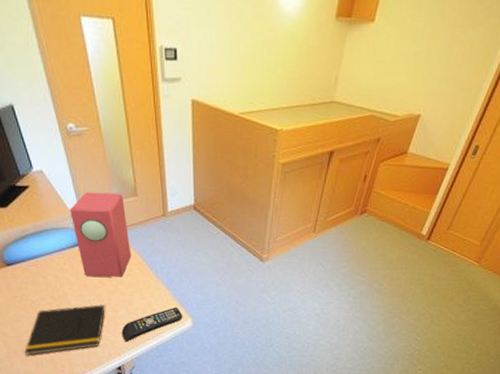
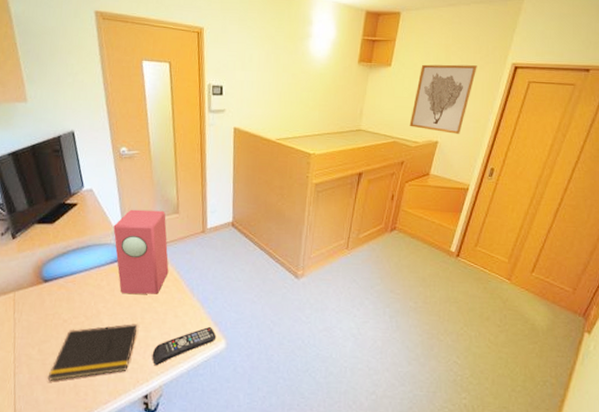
wall art: none [390,19,477,106] -> present [409,64,477,134]

